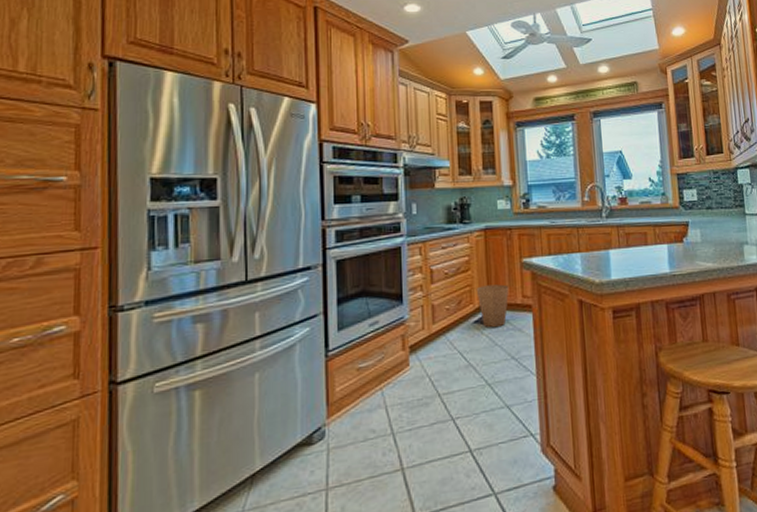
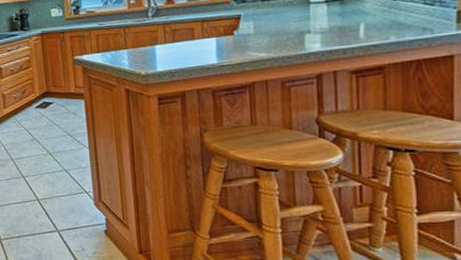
trash can: present [476,284,509,328] -> none [36,77,64,112]

